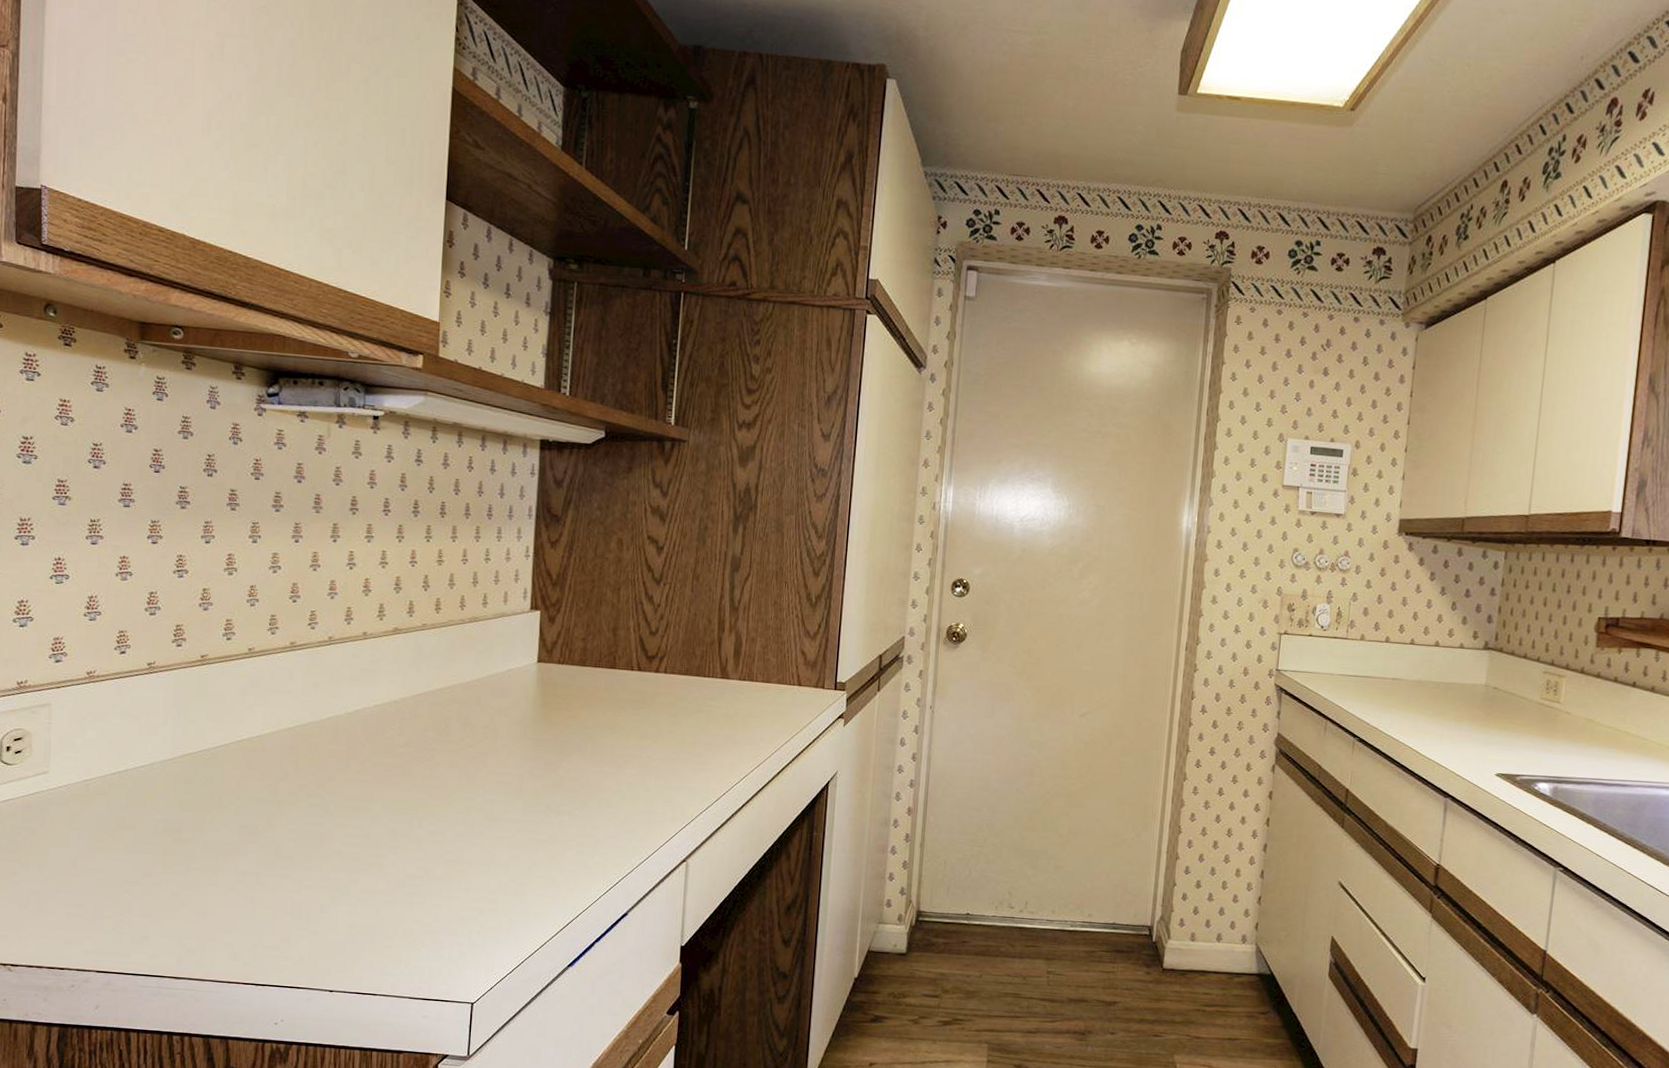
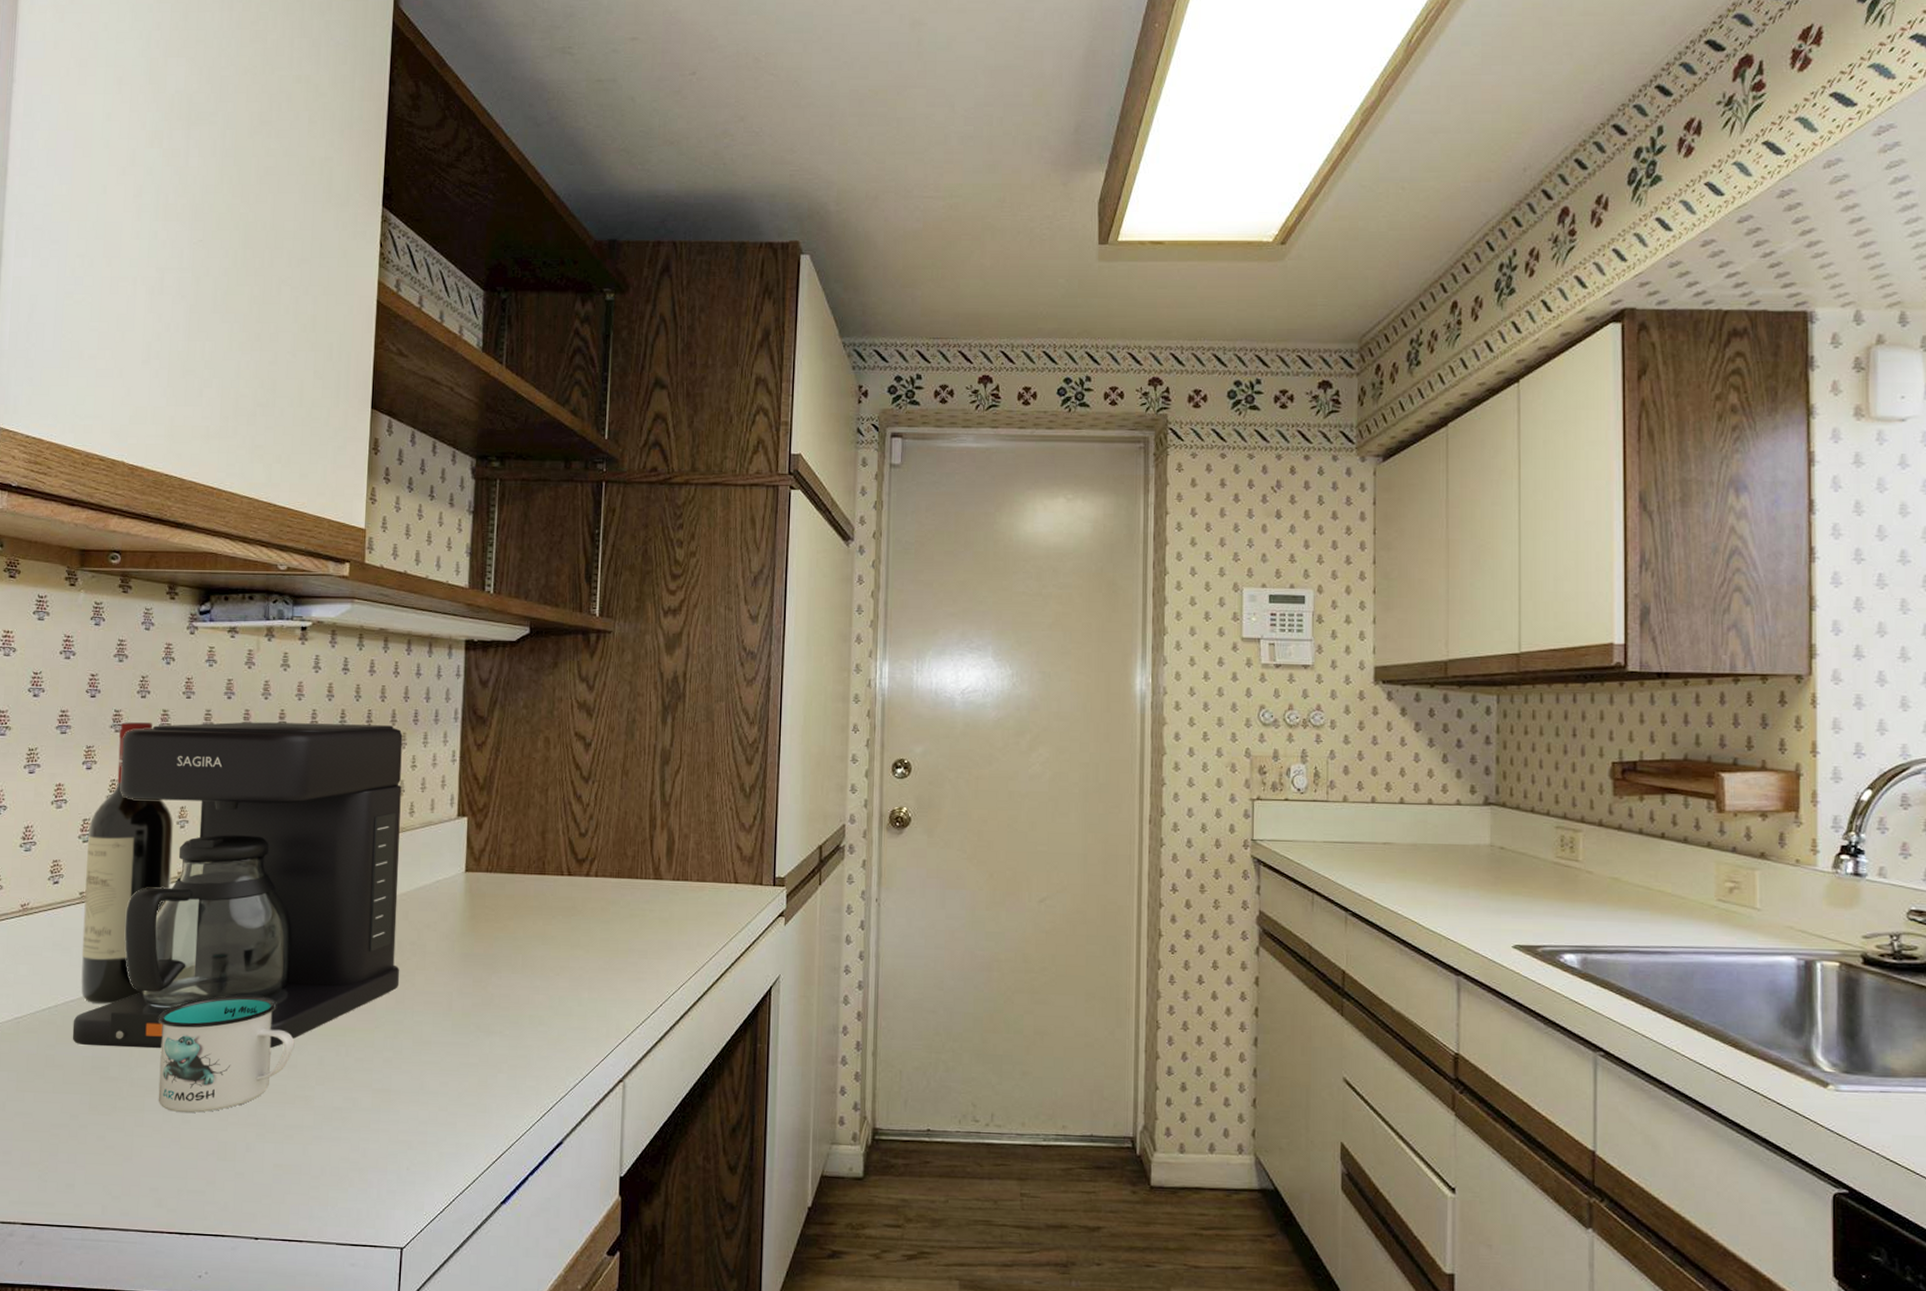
coffee maker: none [143,504,476,818] -> present [72,722,403,1049]
wine bottle: none [151,499,244,771] -> present [81,722,174,1004]
mug: none [230,768,368,875] -> present [158,995,295,1113]

